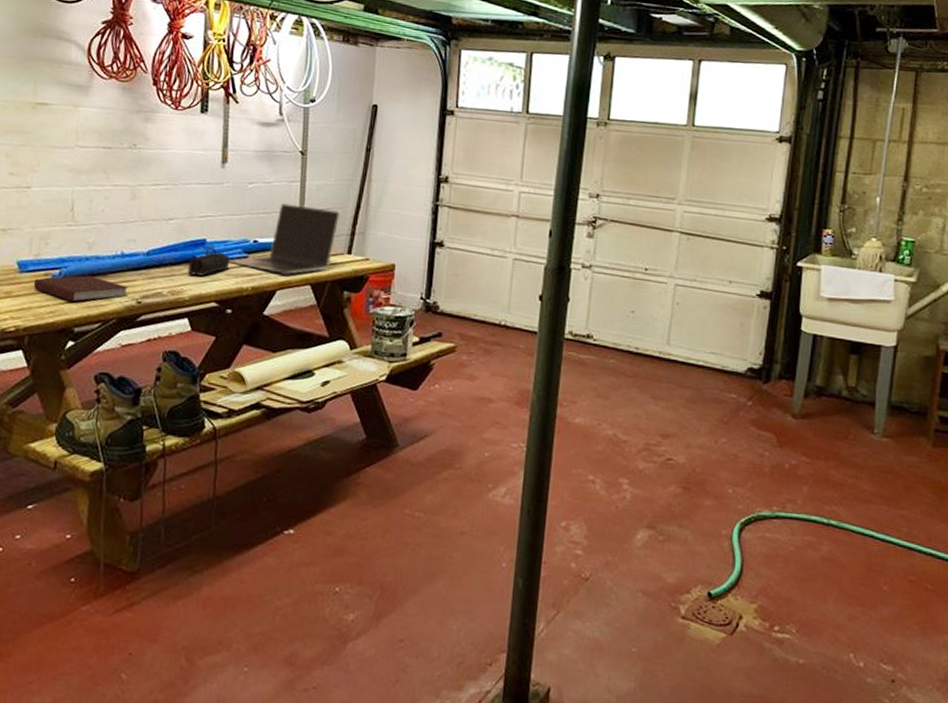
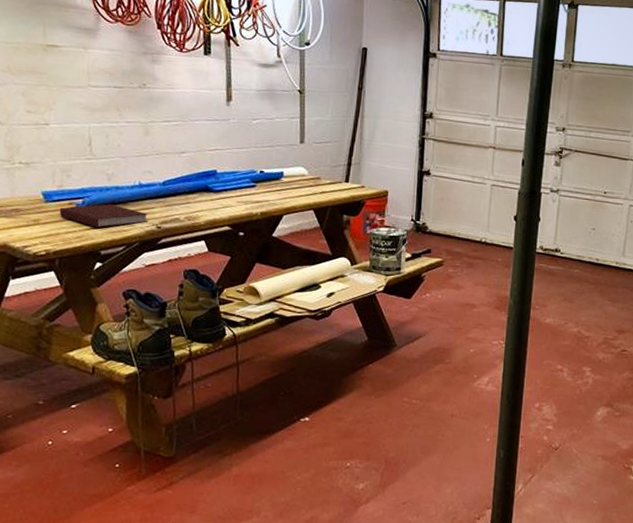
pencil case: present [187,246,230,276] -> none [201,176,239,203]
laptop: present [229,202,340,274] -> none [239,136,337,201]

